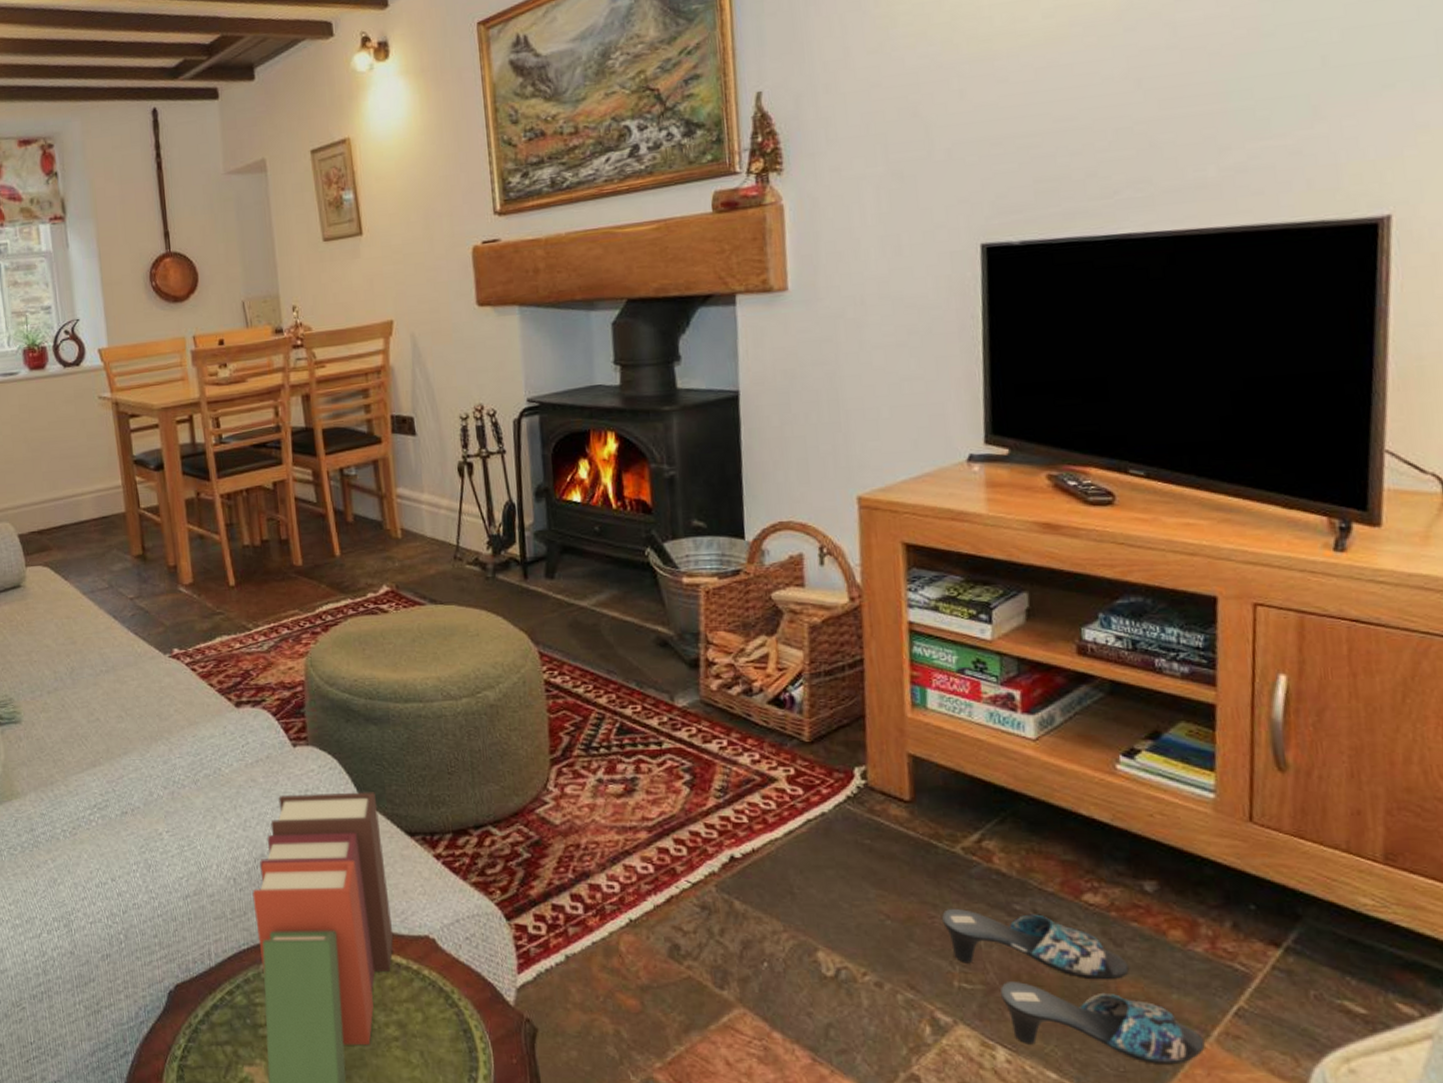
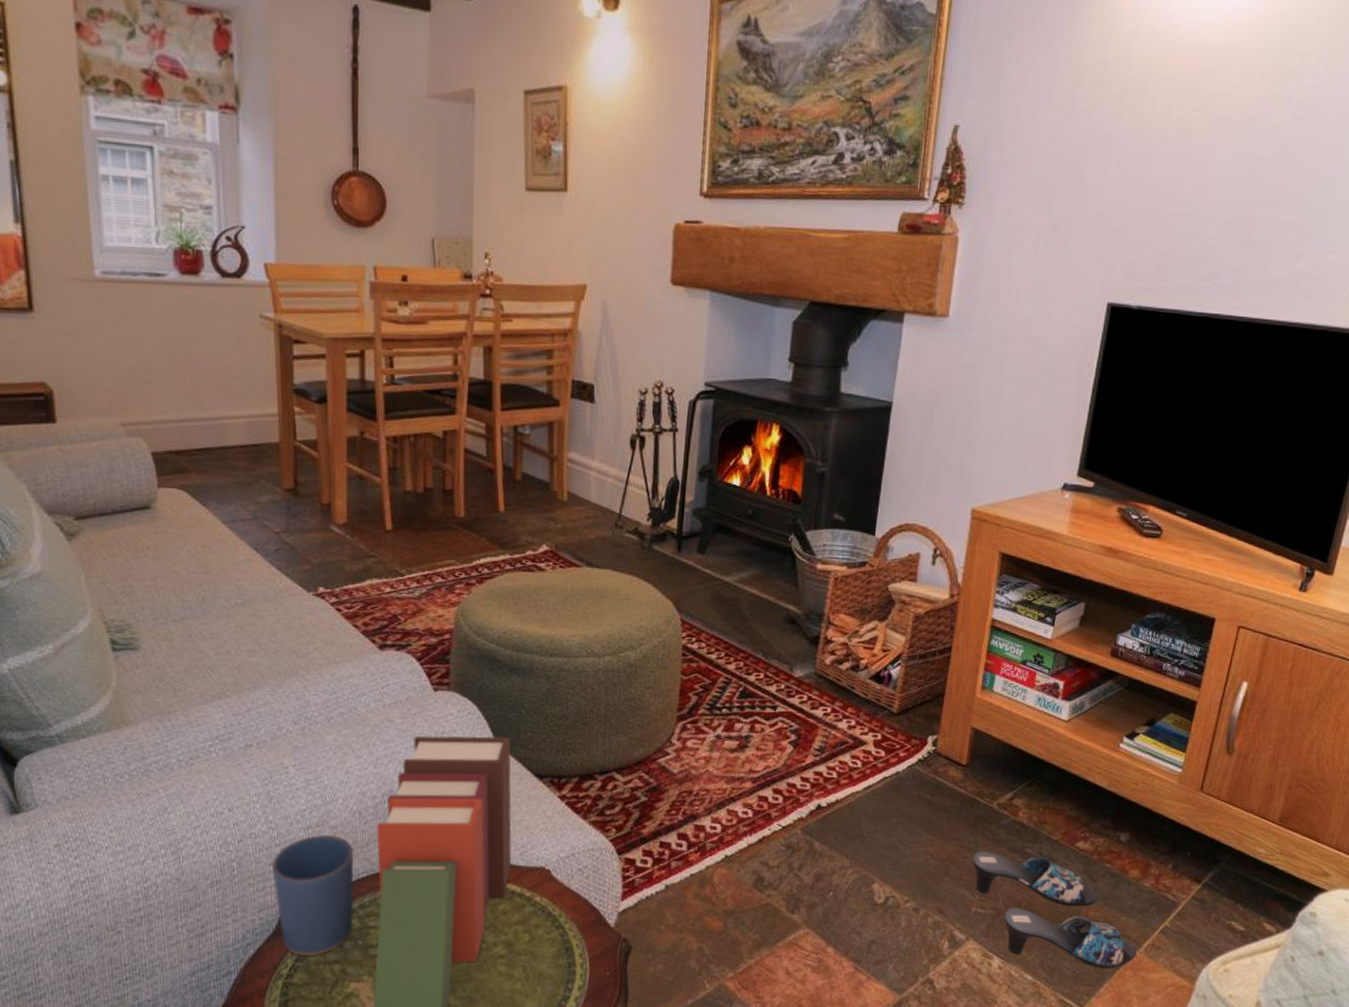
mug: none [156,904,240,1036] -> present [272,835,354,956]

